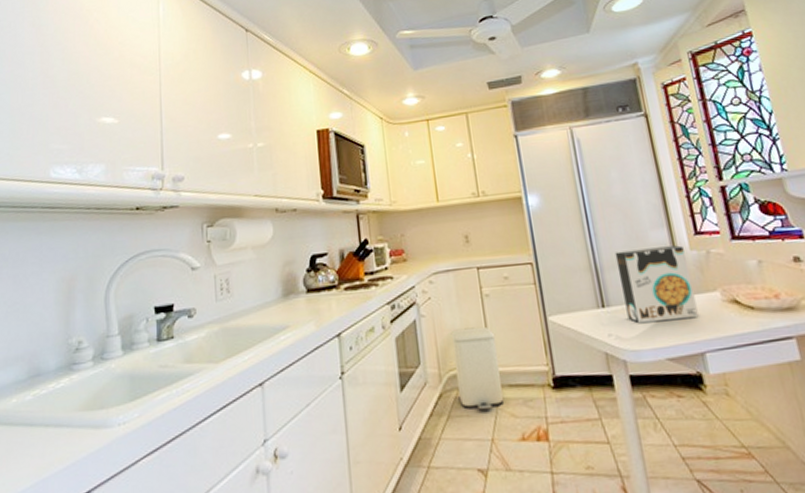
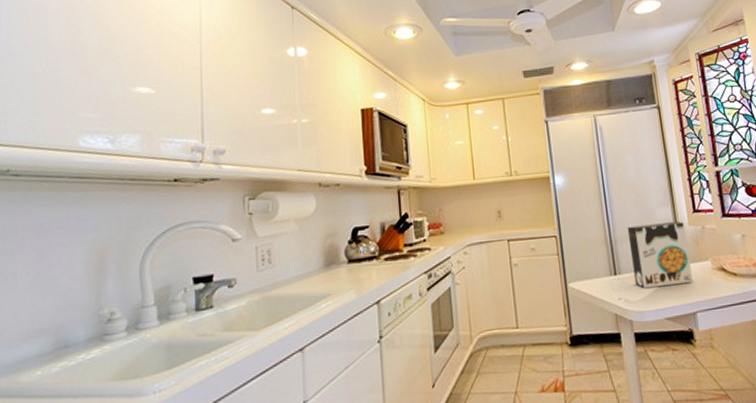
pedal bin: present [450,326,505,410] -> none [482,292,528,367]

